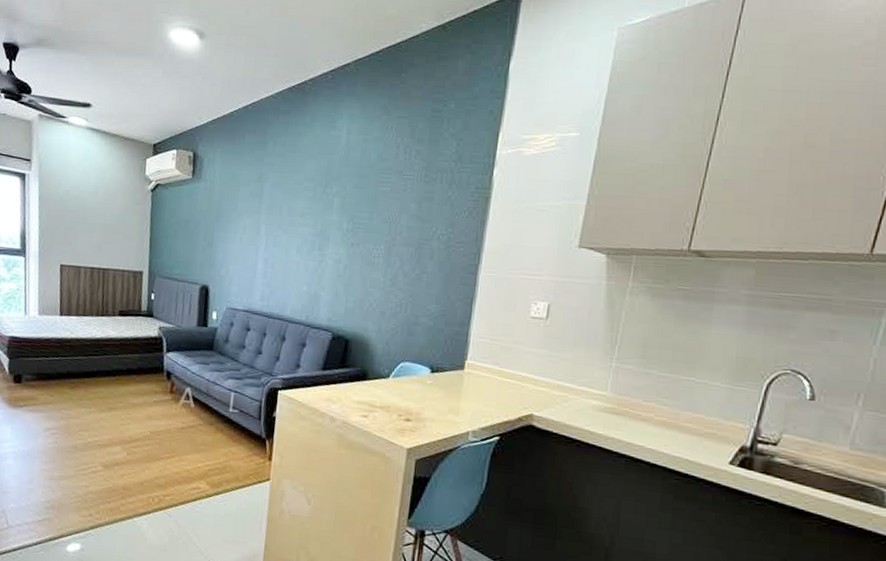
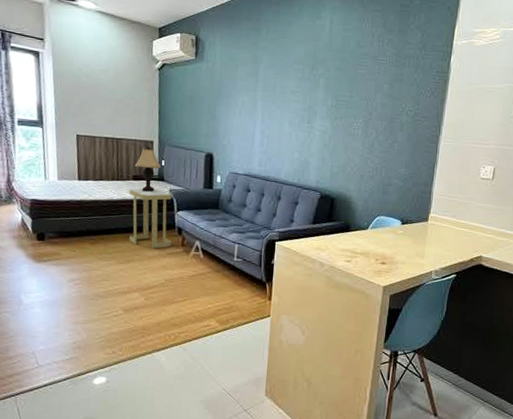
side table: none [112,325,162,396] -> present [128,188,172,249]
lamp: none [121,278,151,330] -> present [134,147,162,193]

